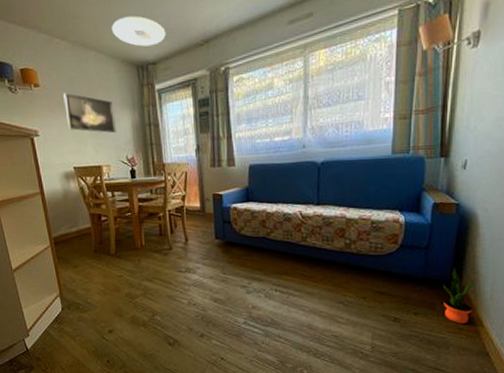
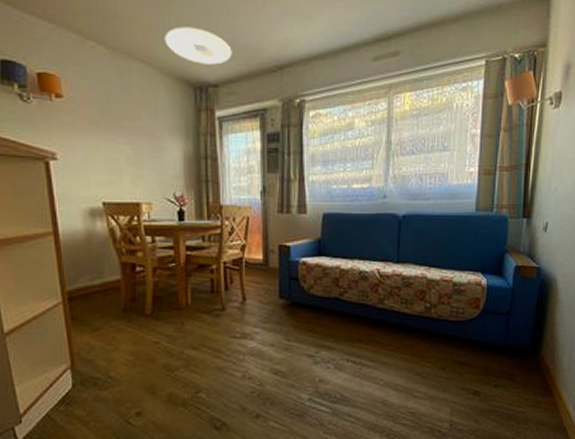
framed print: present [63,93,116,133] -> none [95,109,163,163]
potted plant: present [442,268,474,324] -> none [523,335,553,396]

